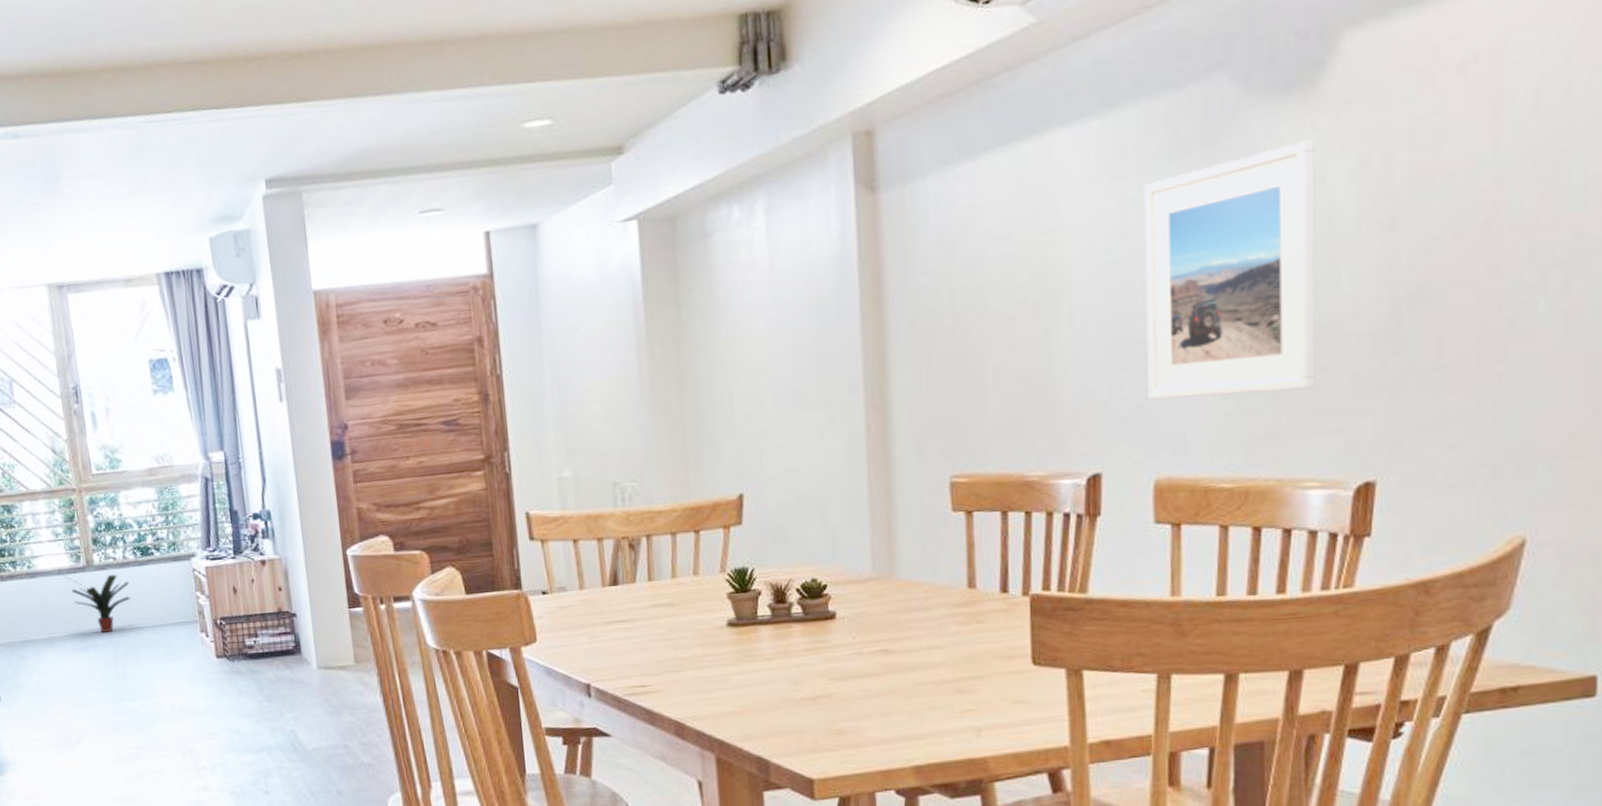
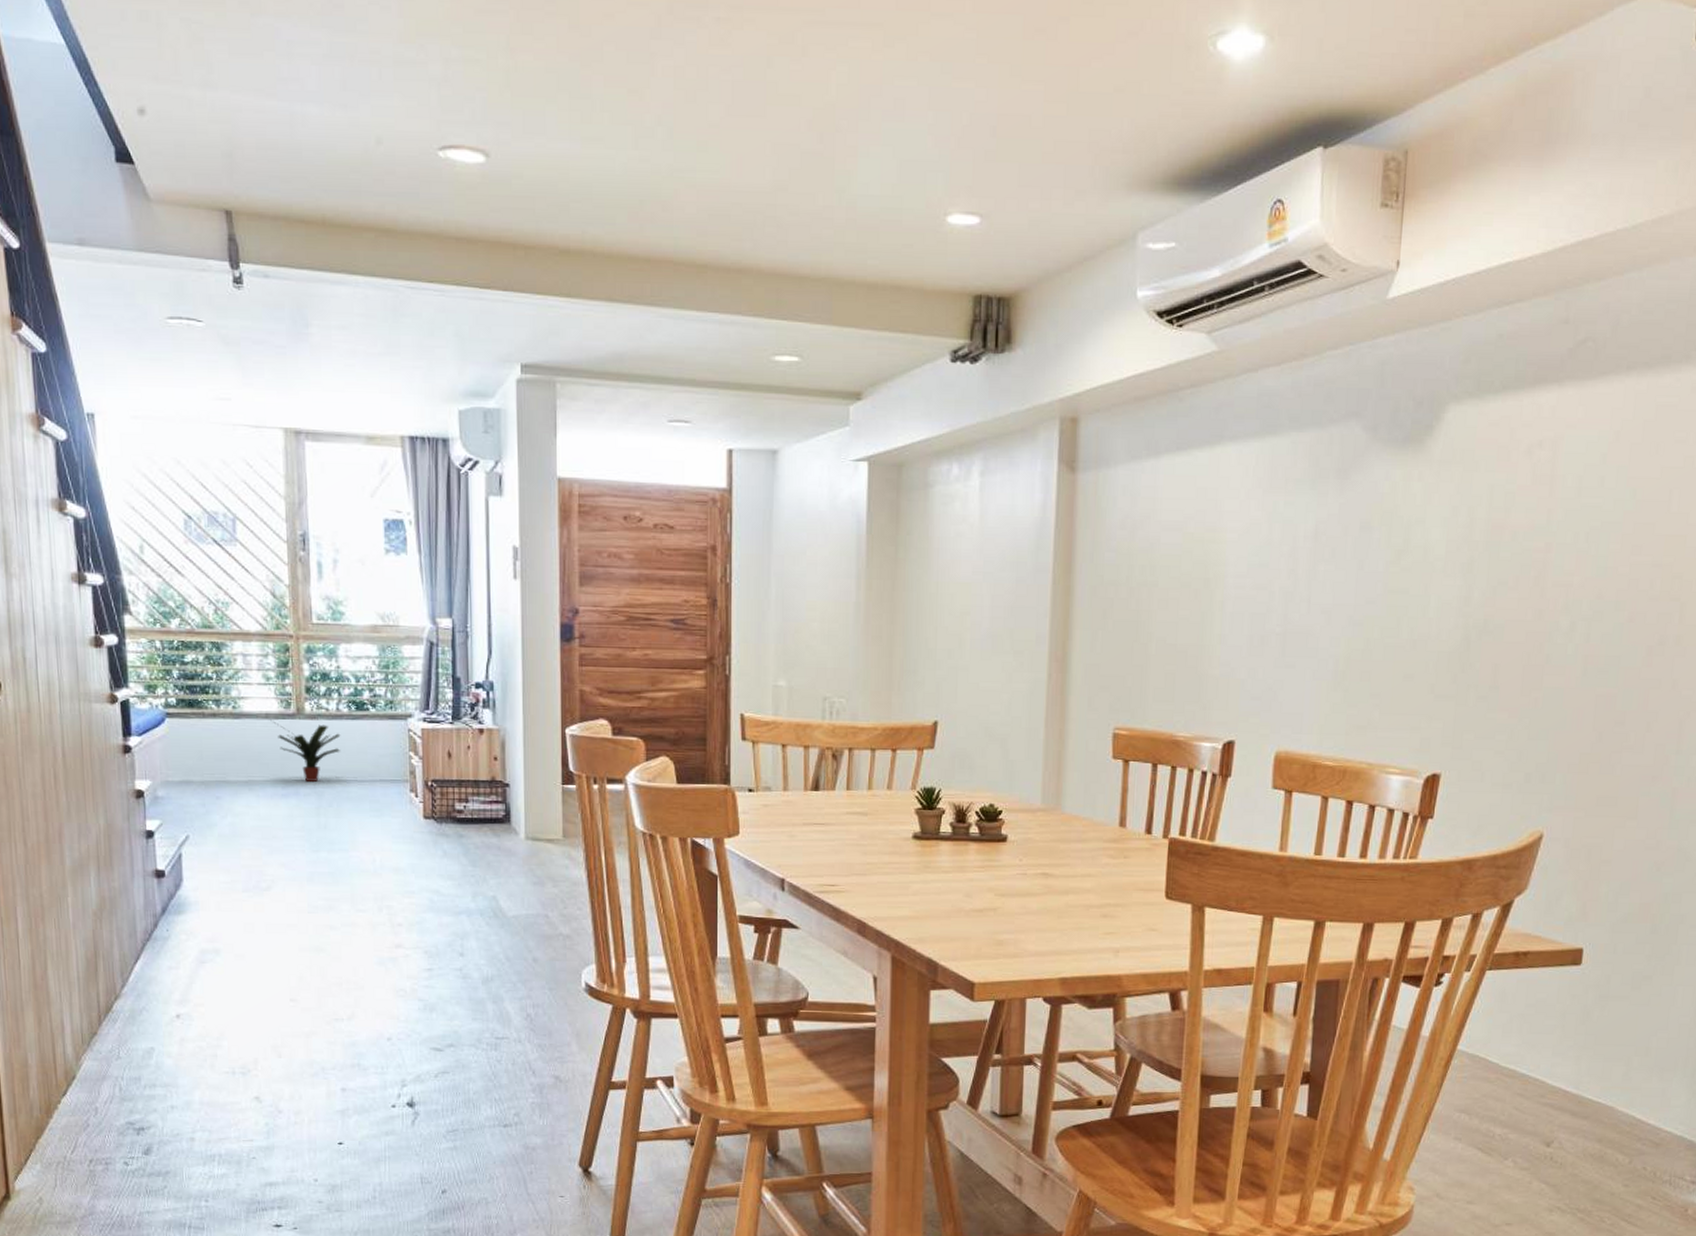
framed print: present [1144,139,1316,400] -> none [1277,487,1420,692]

